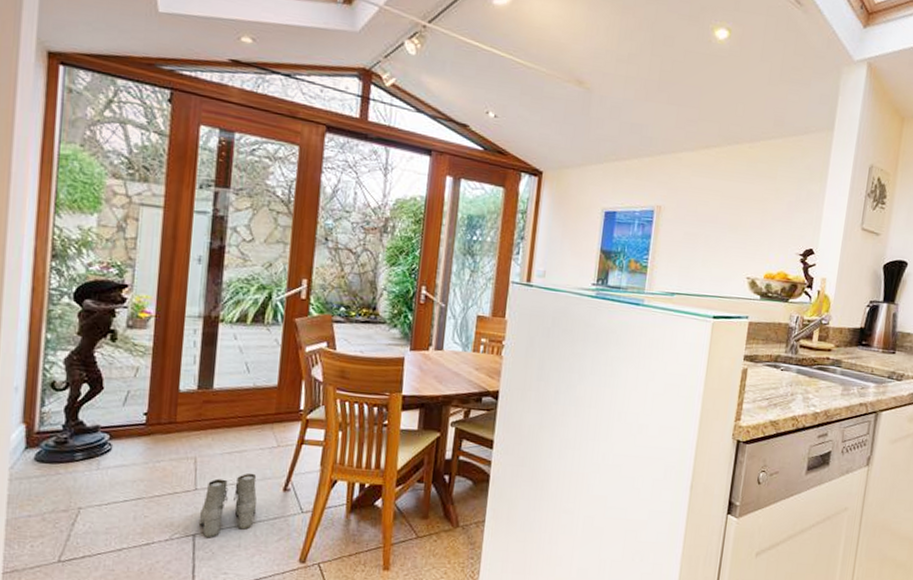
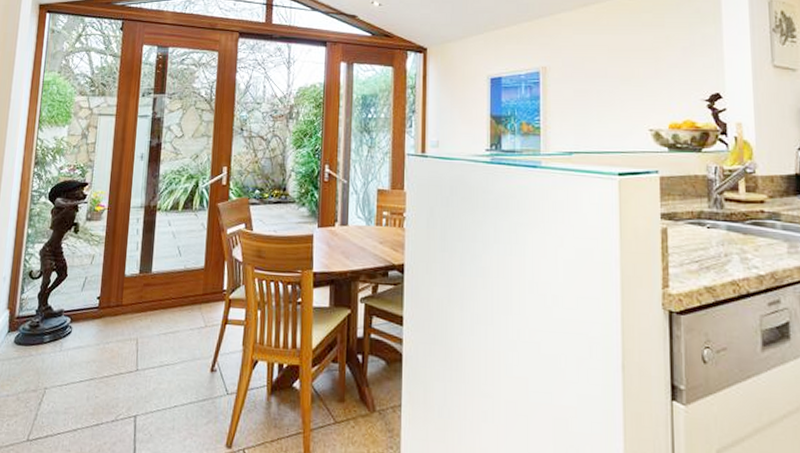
boots: present [199,473,258,538] -> none [139,353,189,420]

